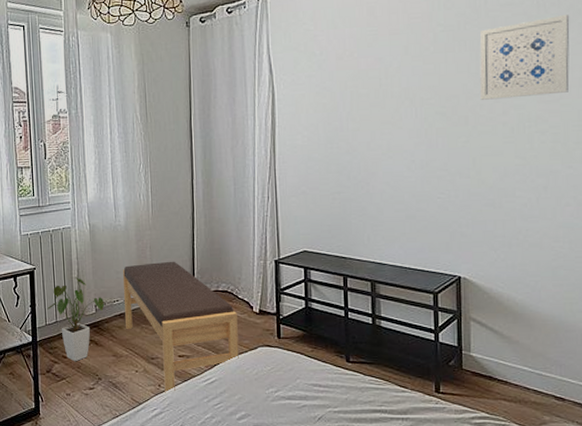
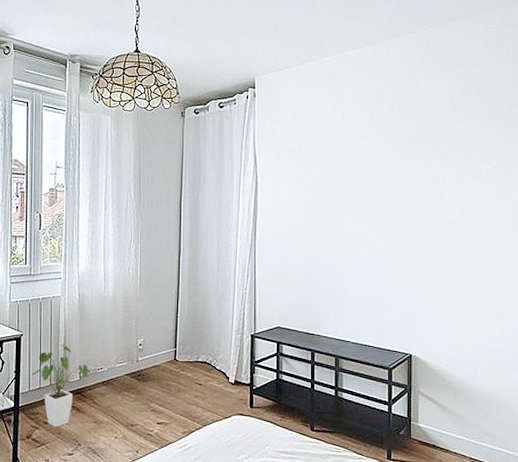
bench: present [122,261,239,393] -> none [107,332,214,459]
wall art: present [479,15,570,100] -> none [433,134,505,201]

